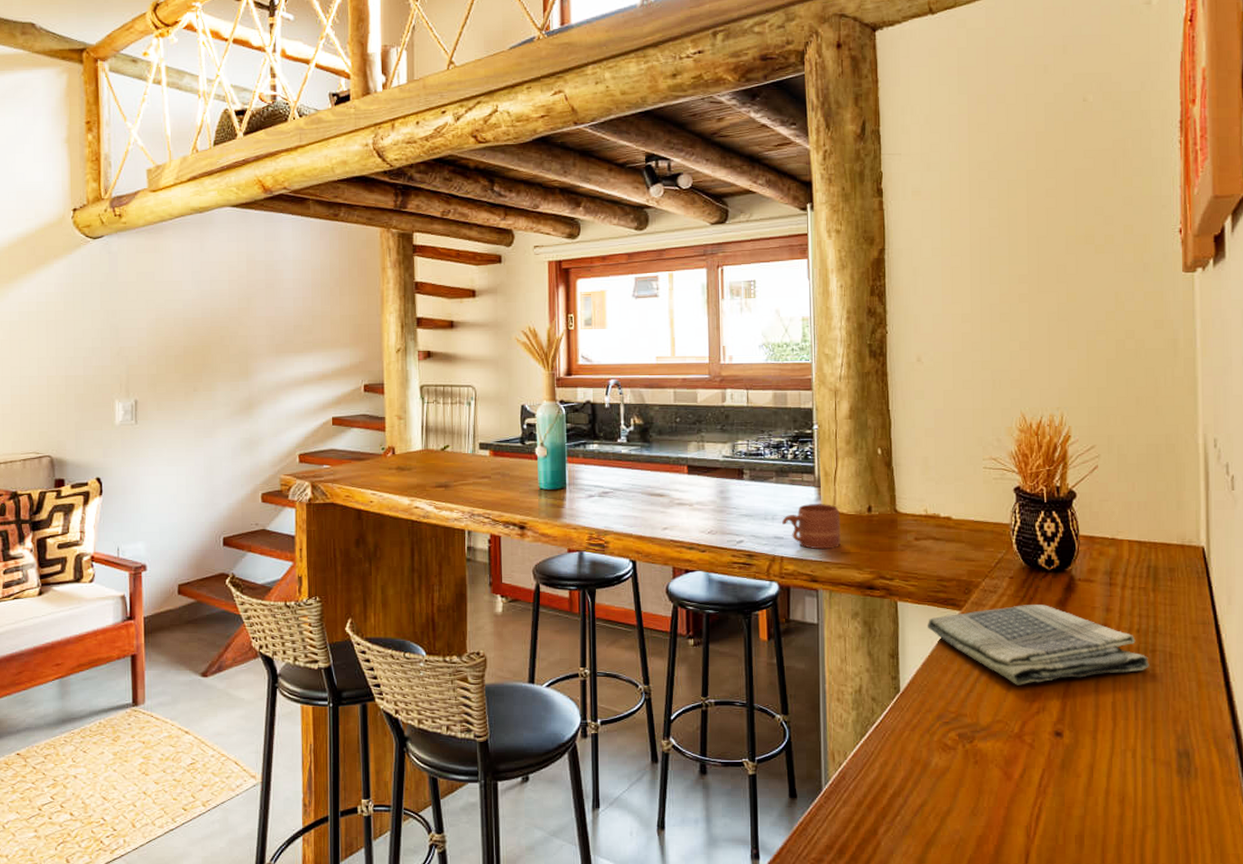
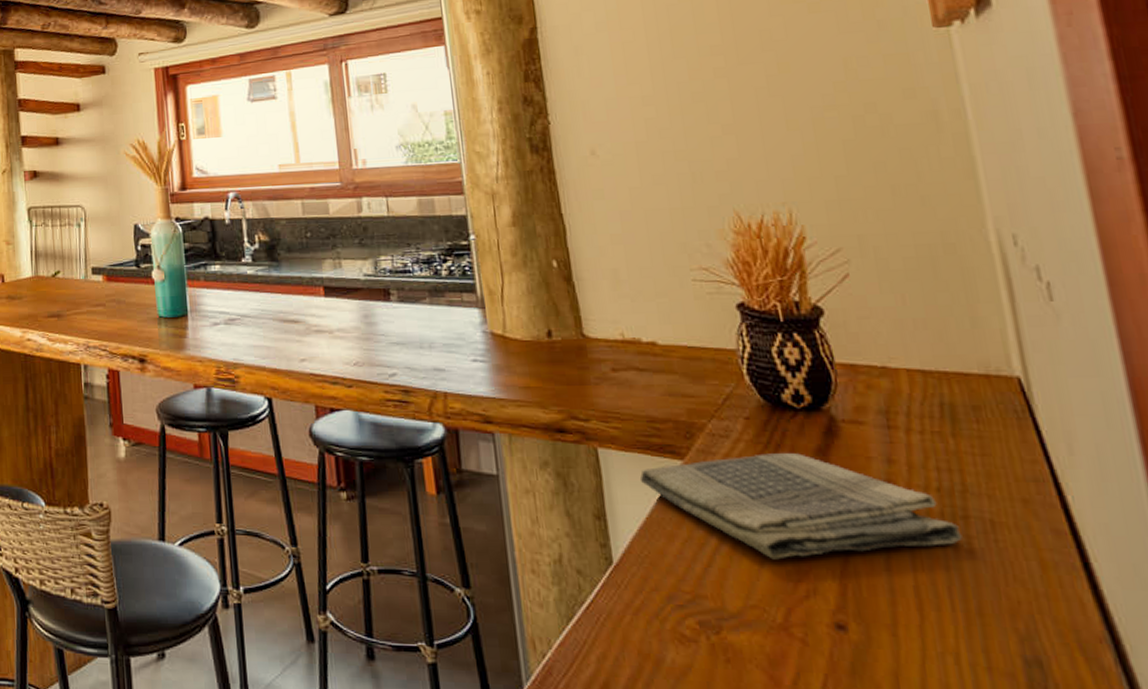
mug: present [782,504,841,550] -> none [442,328,517,384]

